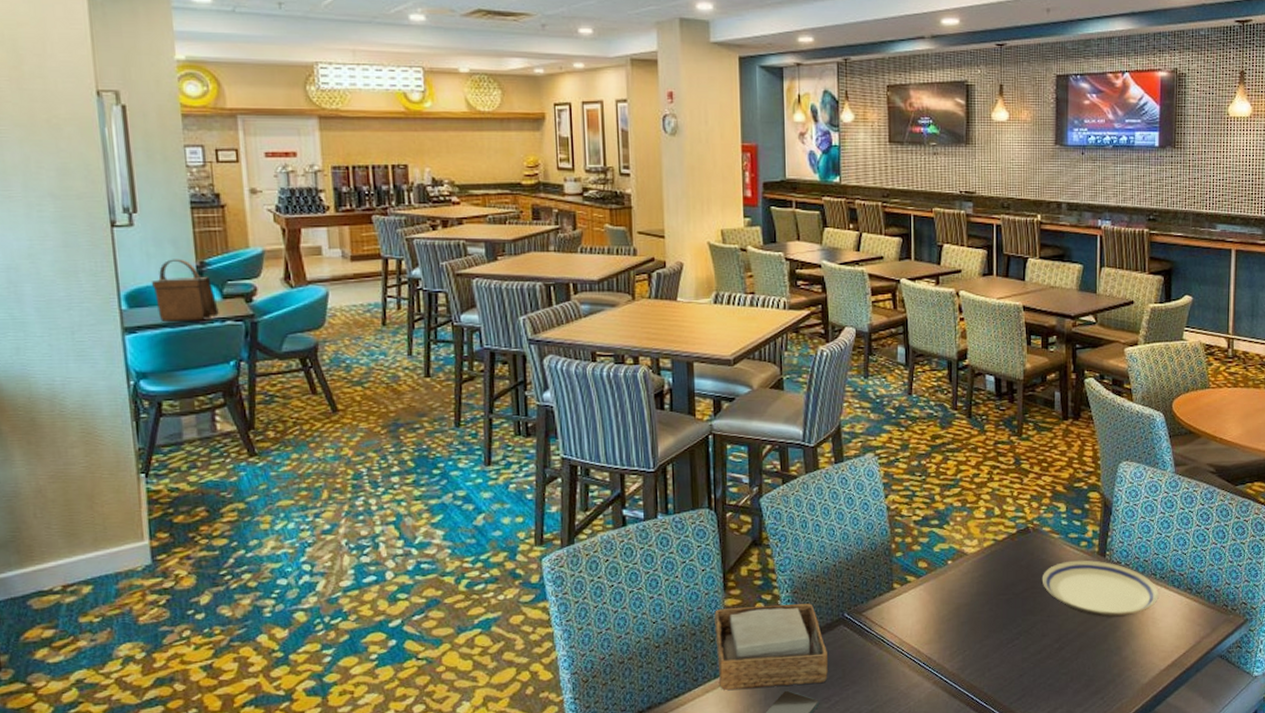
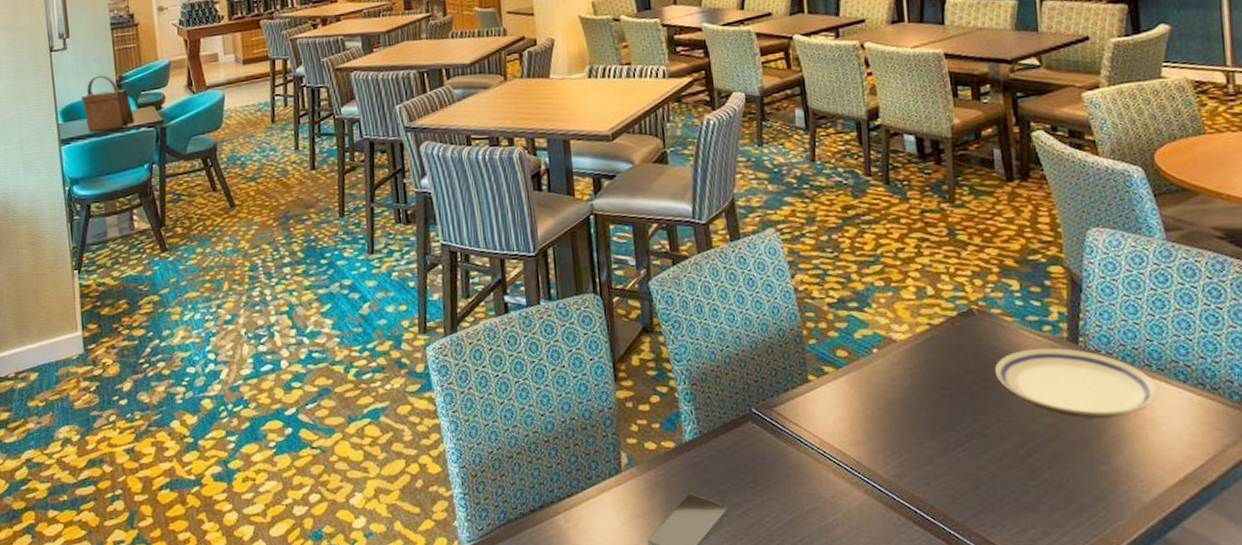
napkin holder: present [714,603,828,690] -> none [605,396,737,491]

